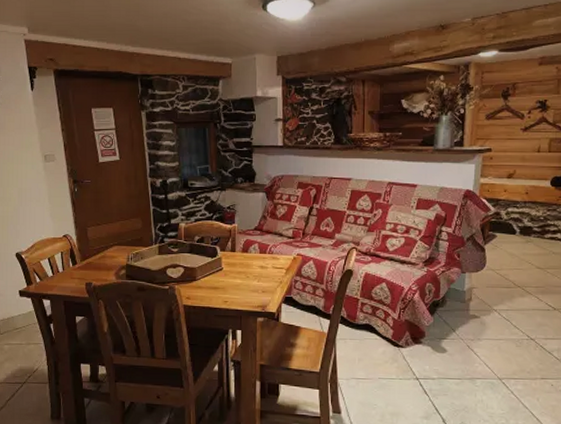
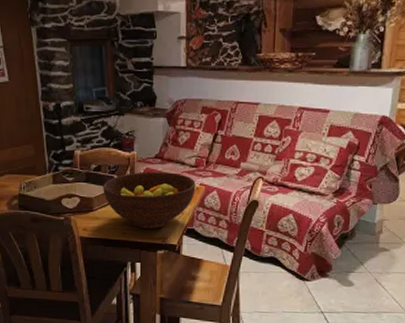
fruit bowl: none [206,243,293,297] -> present [103,171,196,229]

